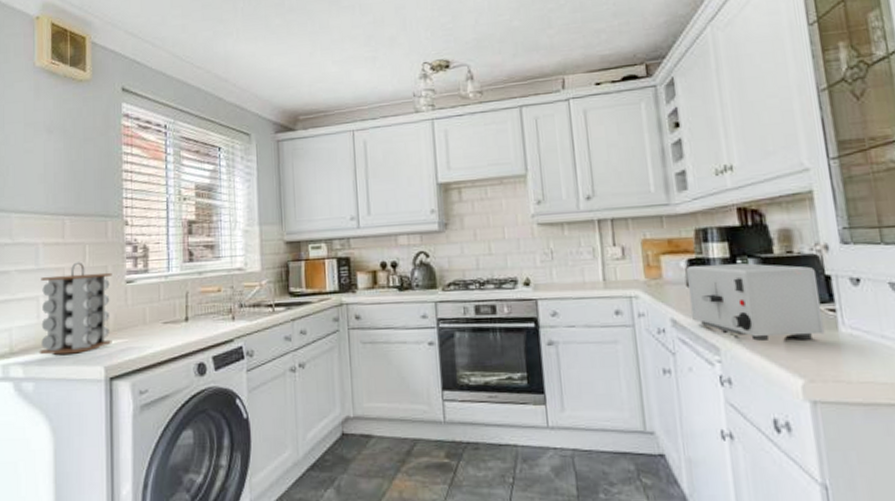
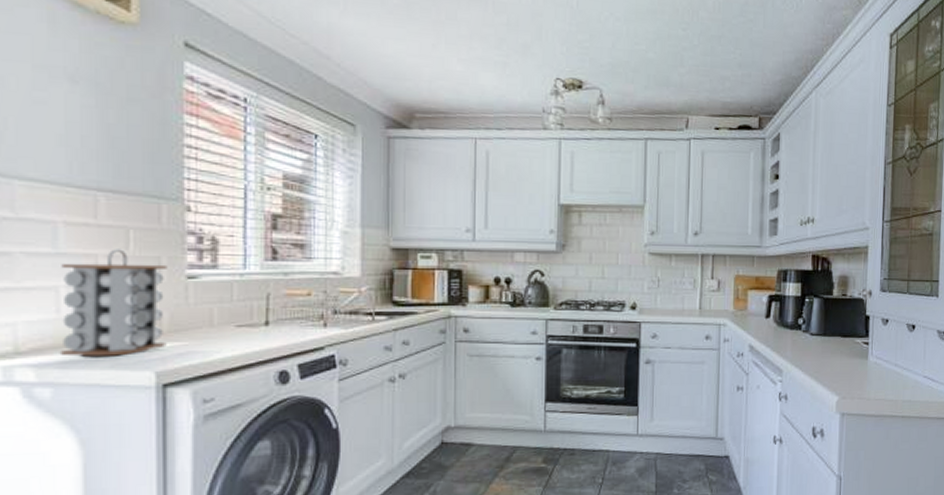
toaster: present [686,263,825,342] -> none [766,302,860,366]

